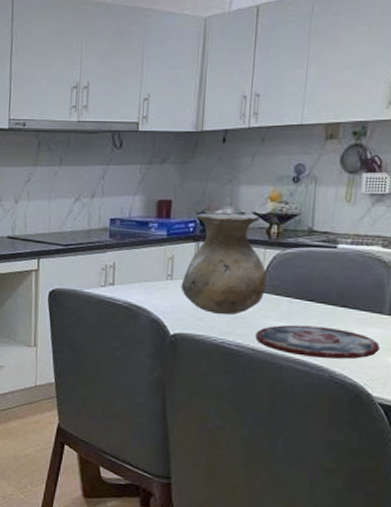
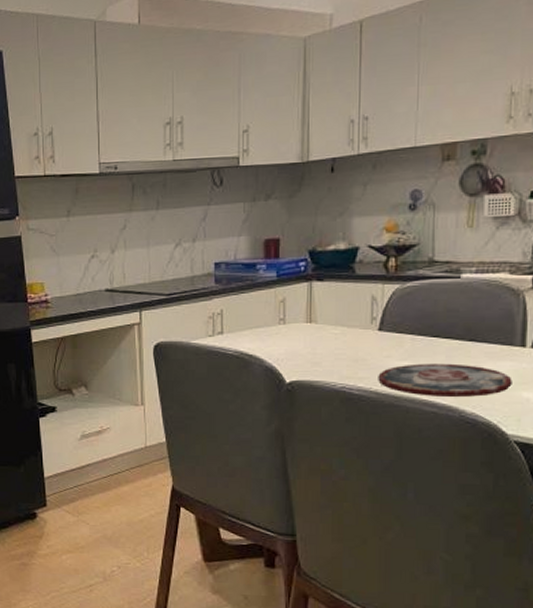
vase: present [181,213,267,315] -> none [295,247,387,358]

